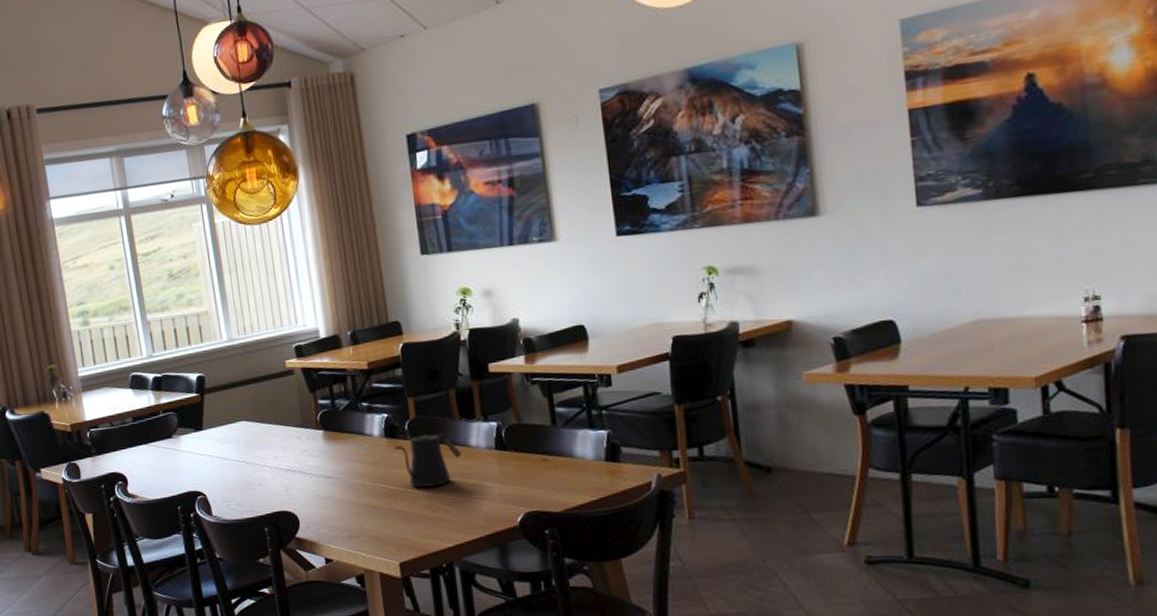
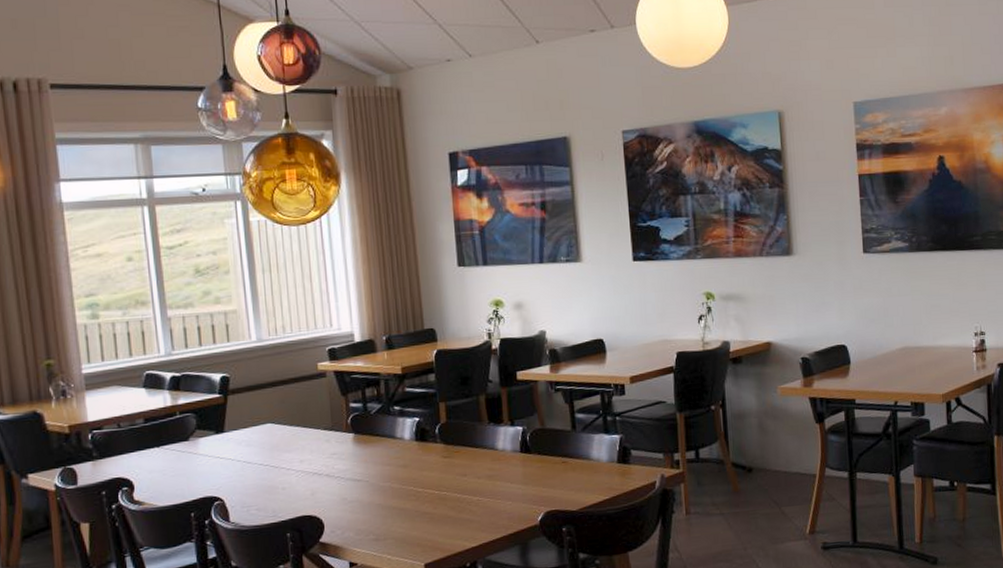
kettle: present [394,433,462,488] -> none [424,437,489,490]

